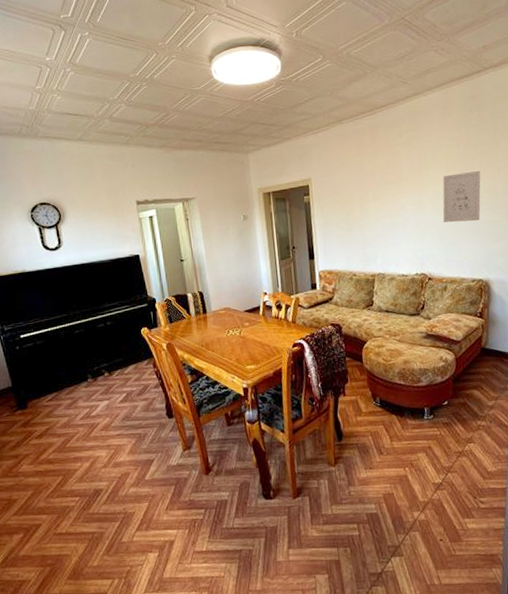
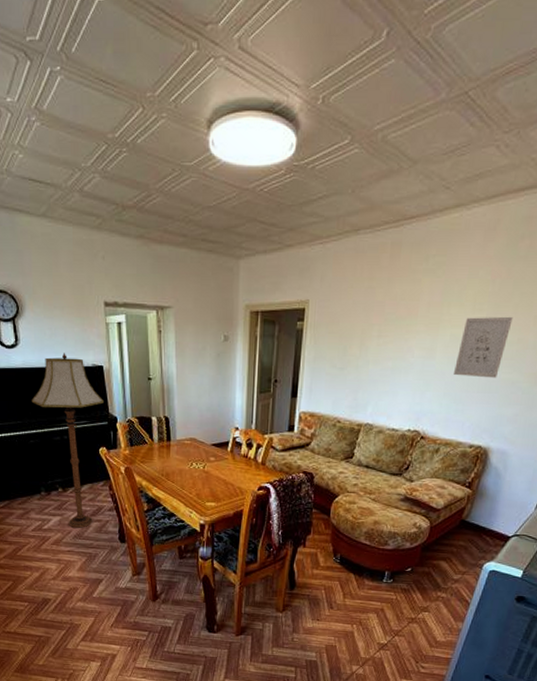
floor lamp: none [75,248,142,410] -> present [31,352,104,528]

